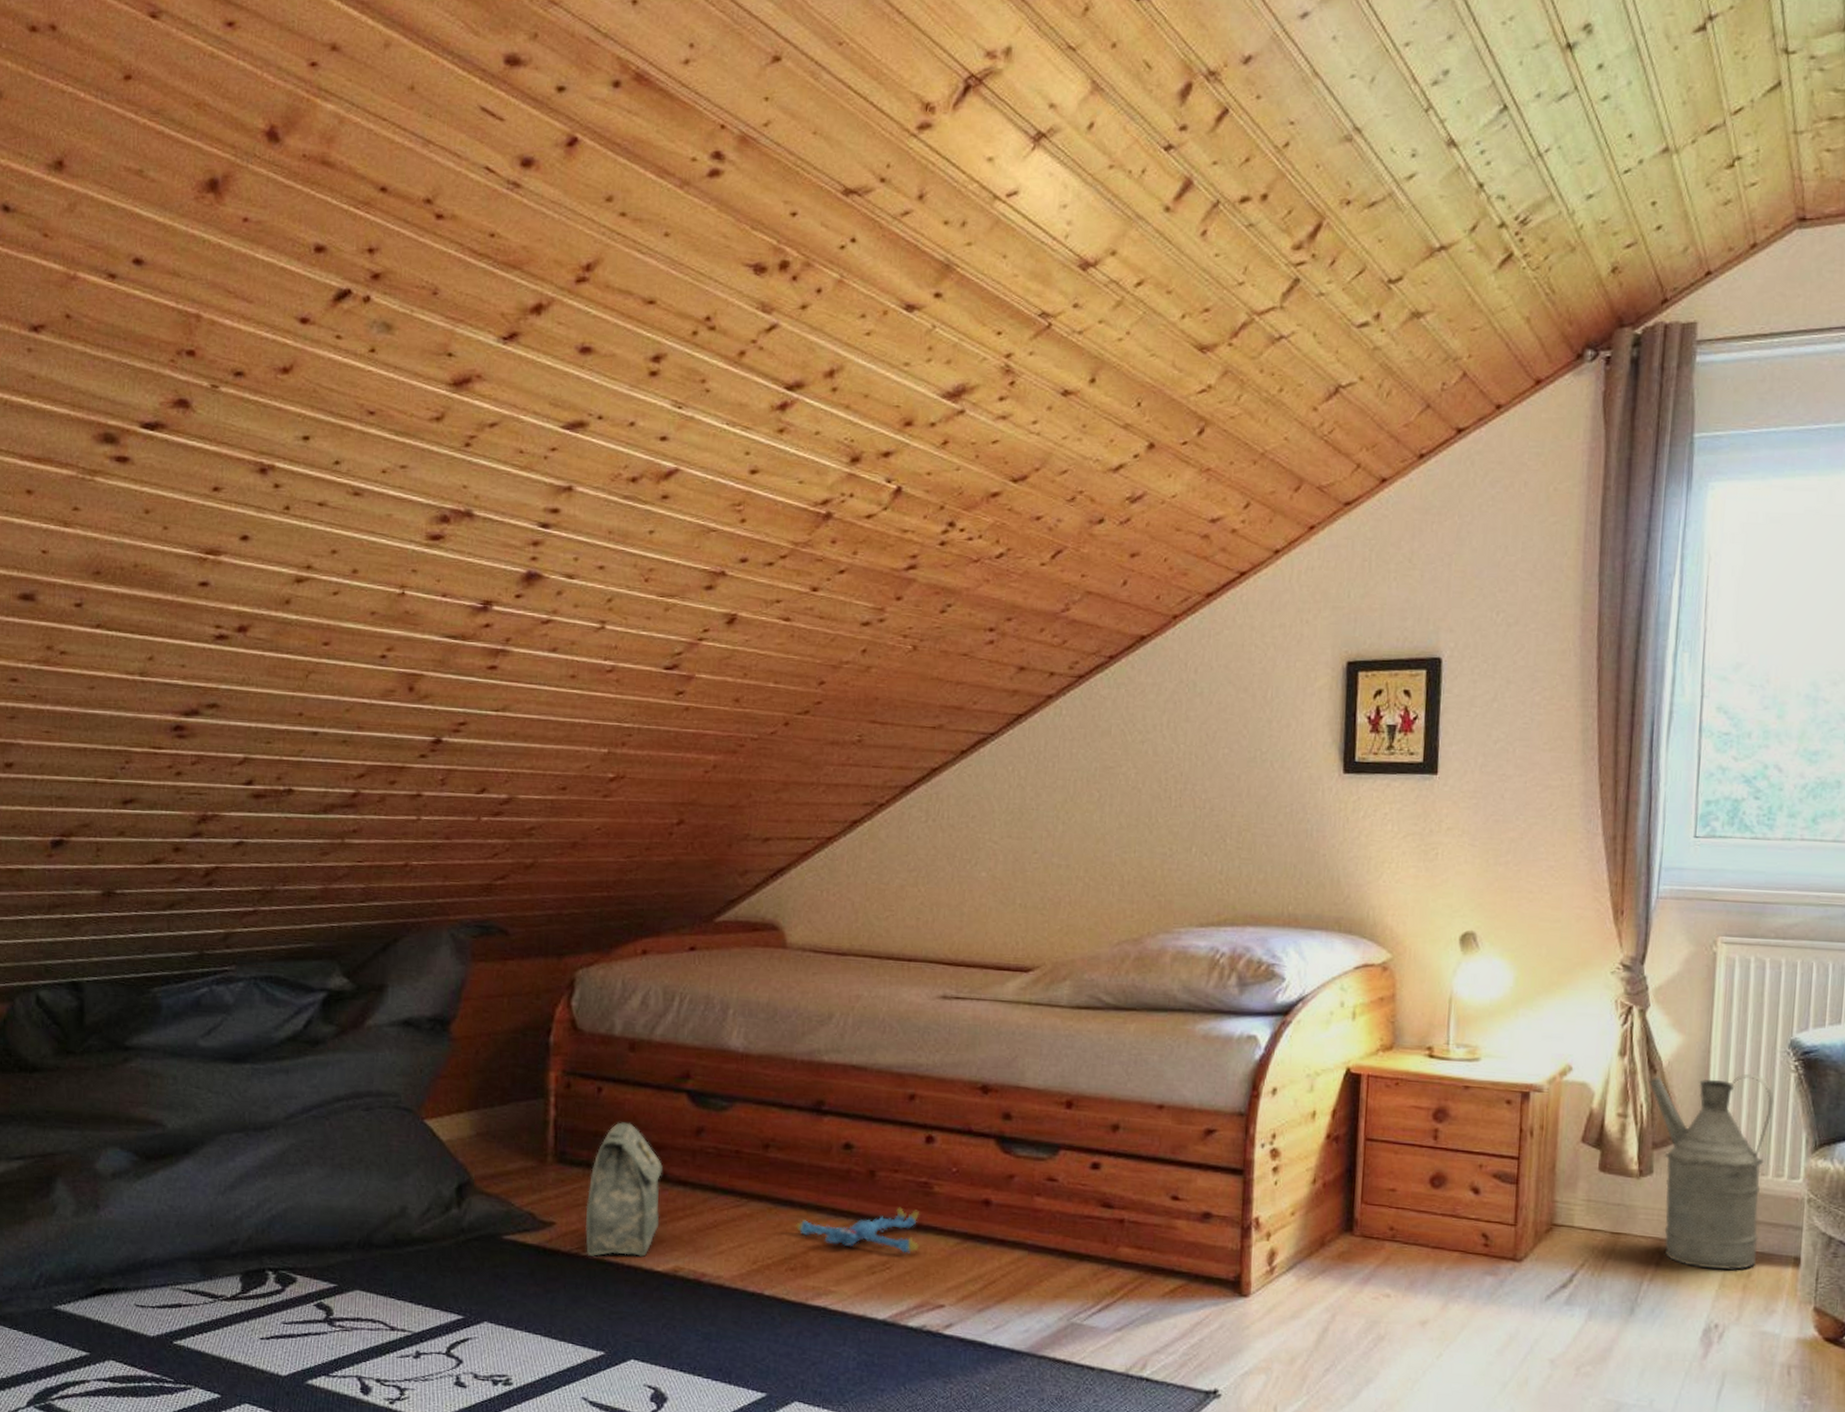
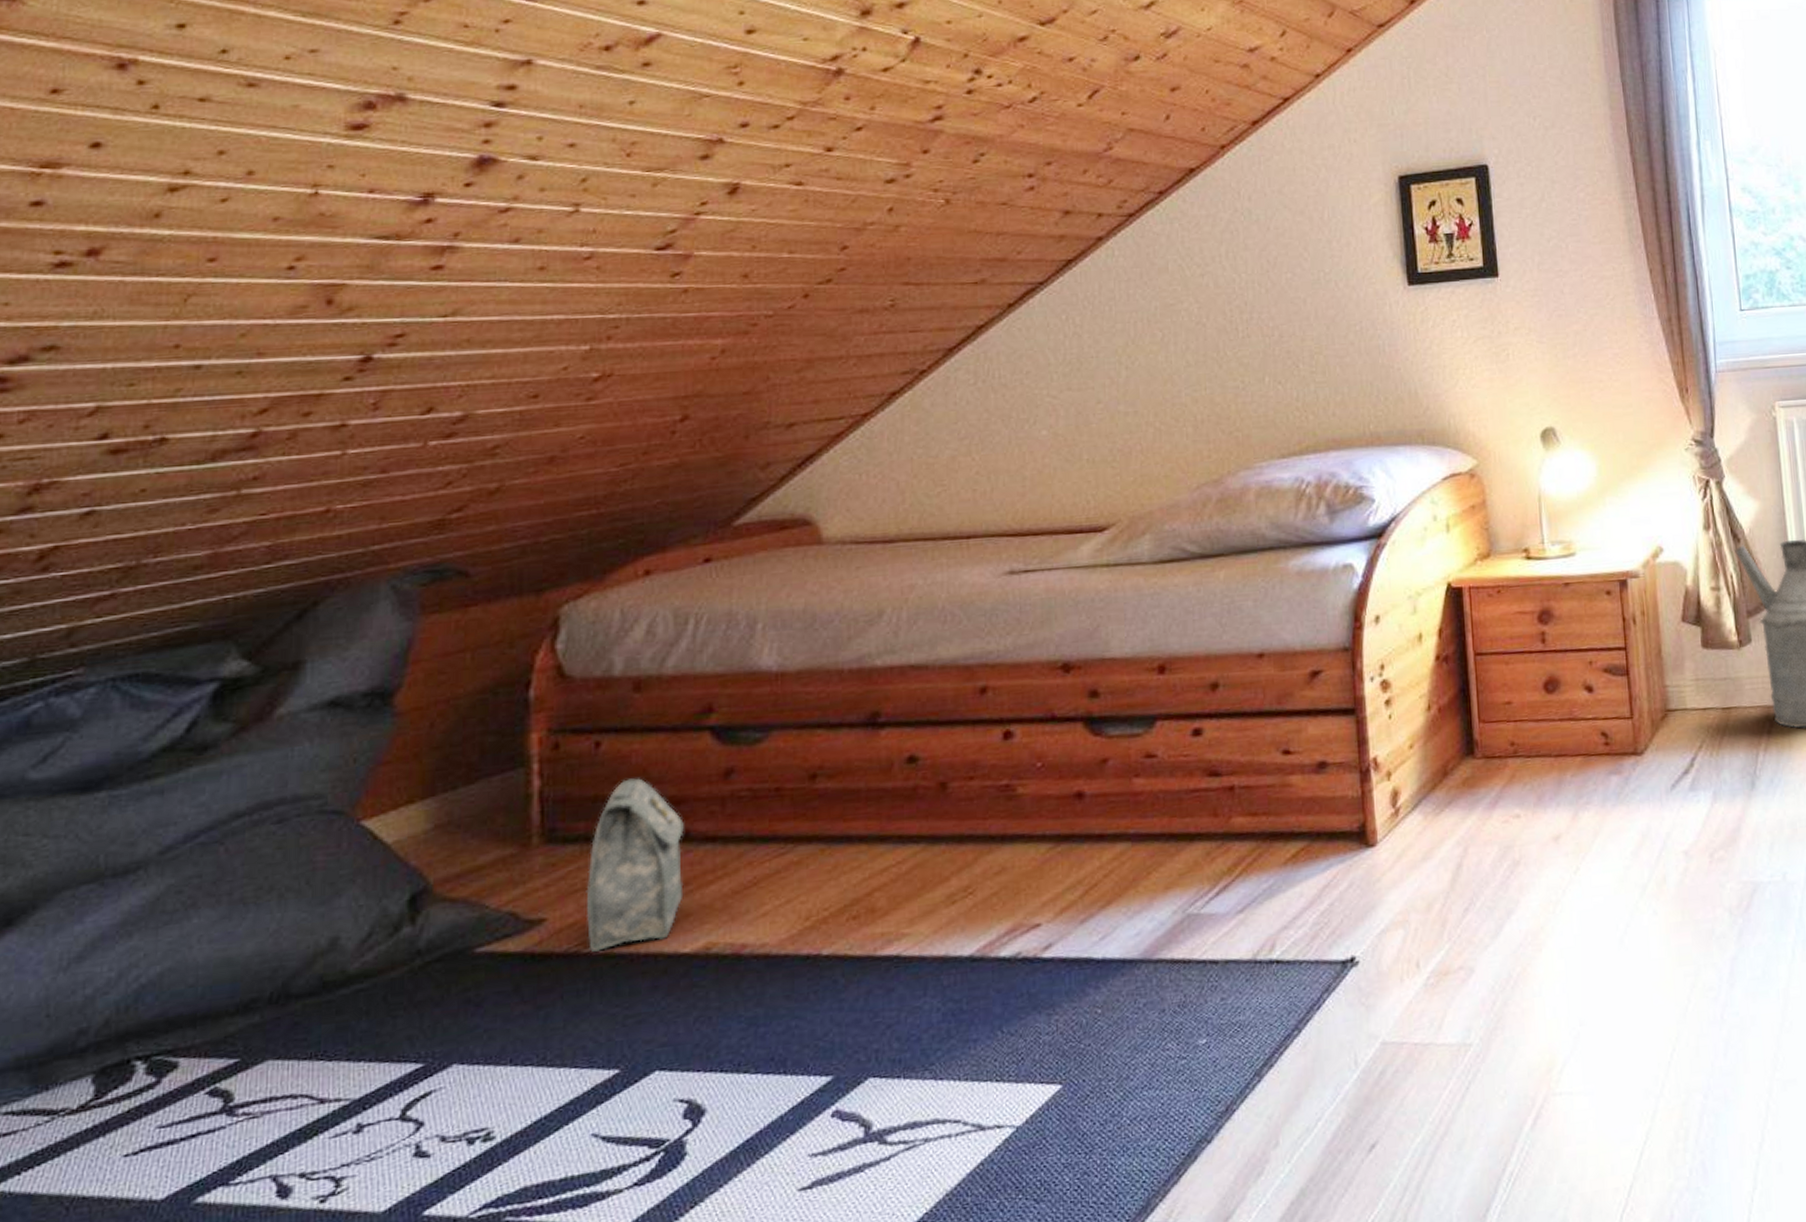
plush toy: present [796,1207,920,1254] -> none [856,818,1006,878]

